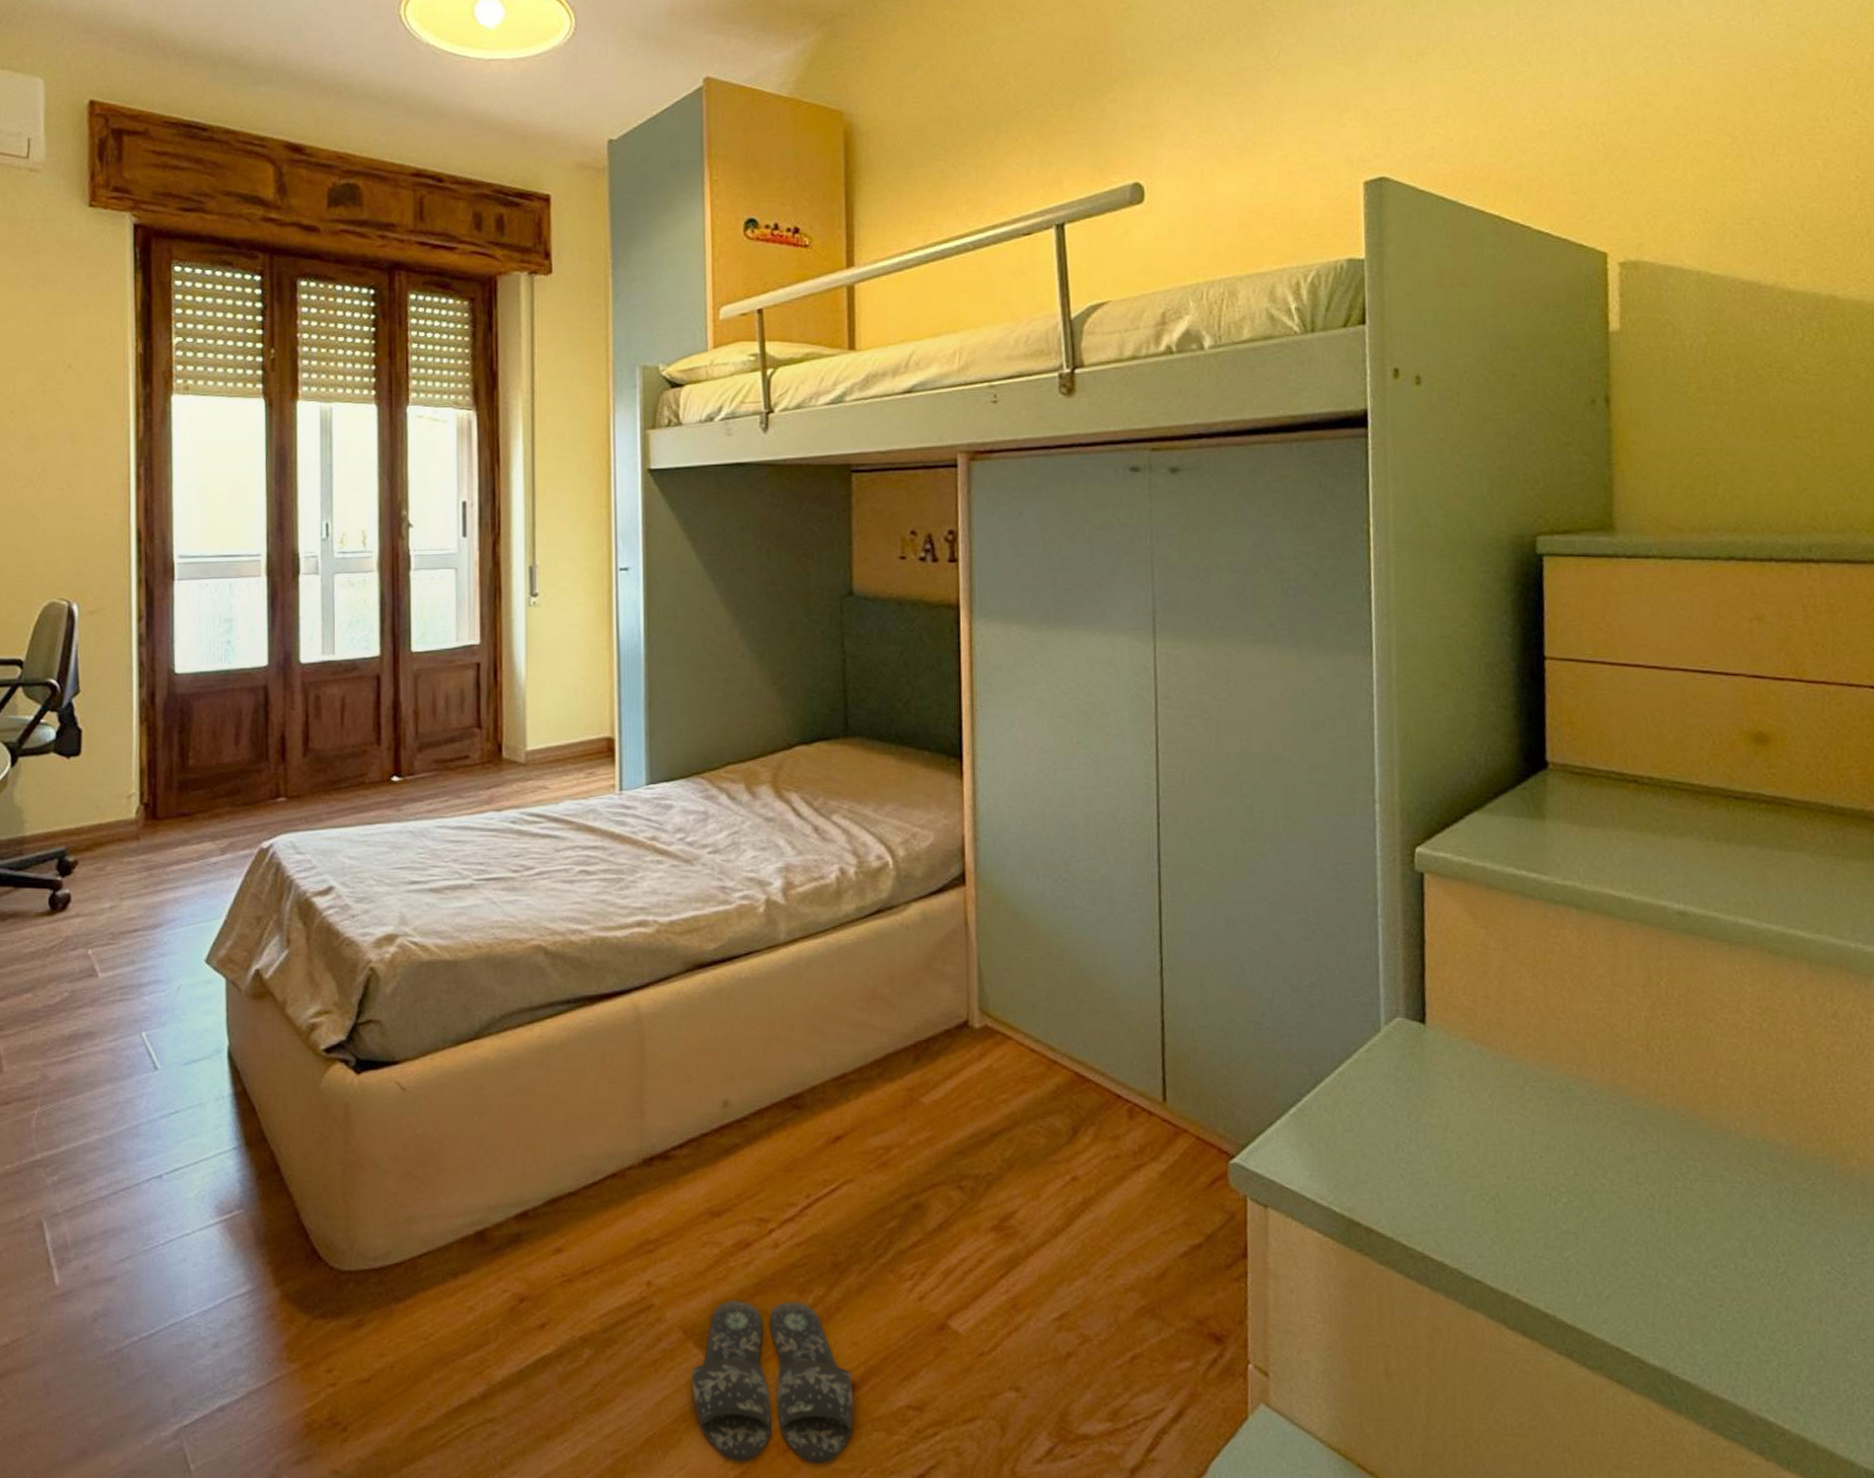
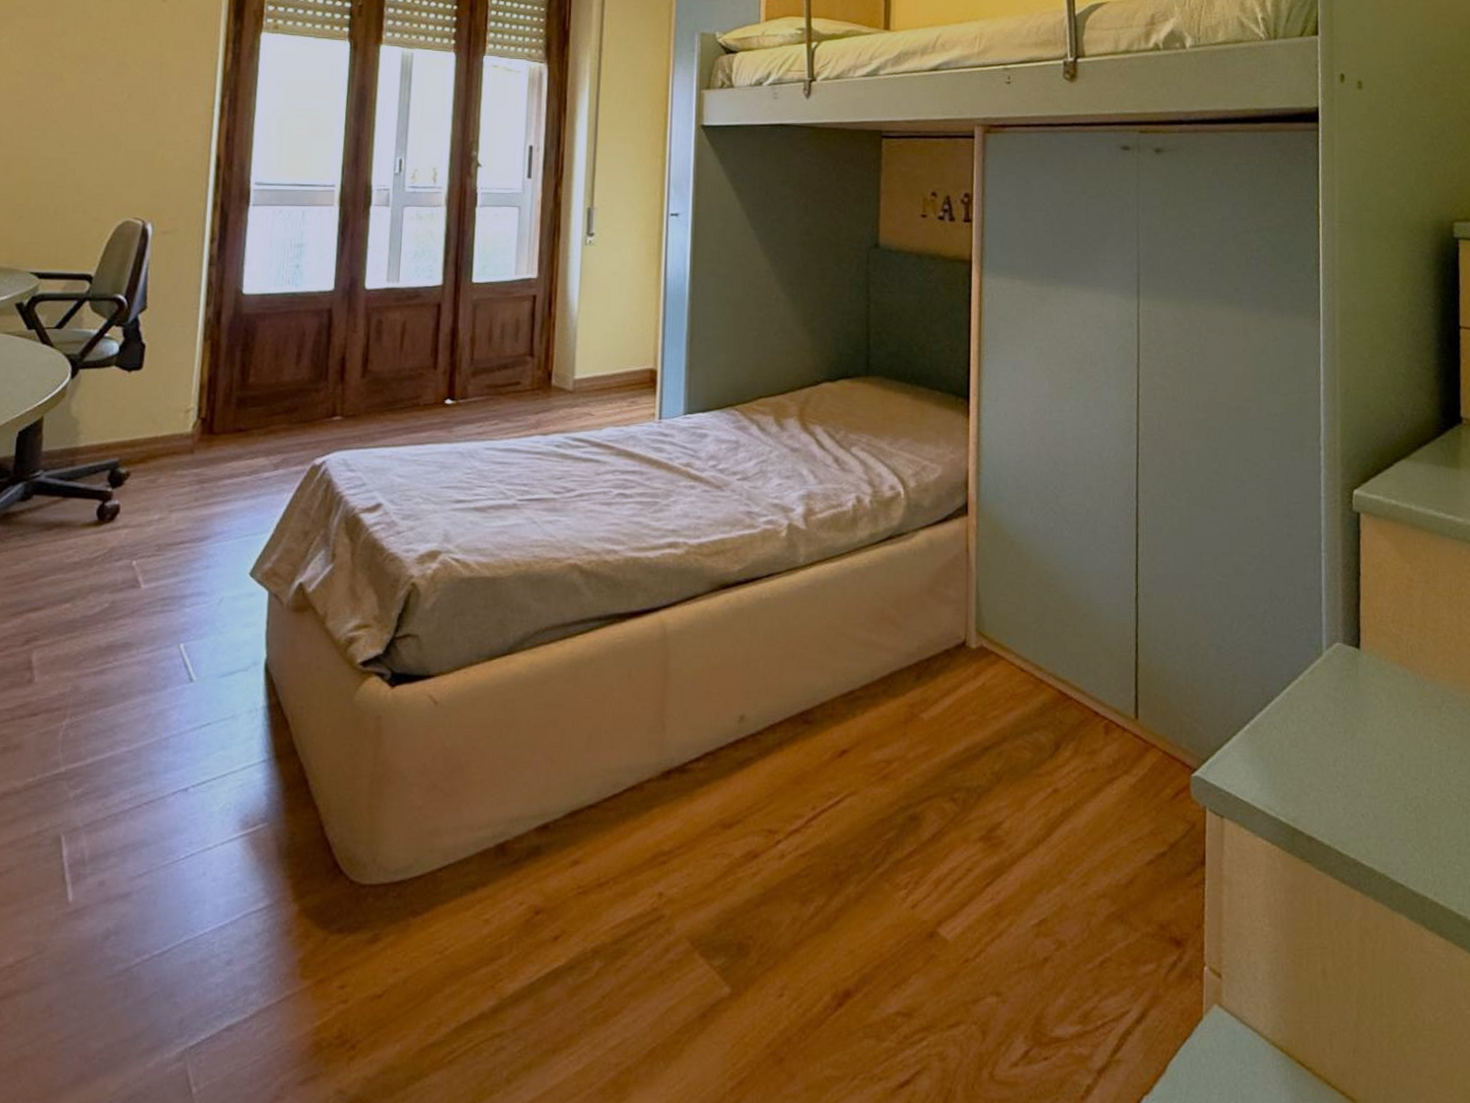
slippers: present [691,1300,854,1465] -> none [696,910,847,1073]

